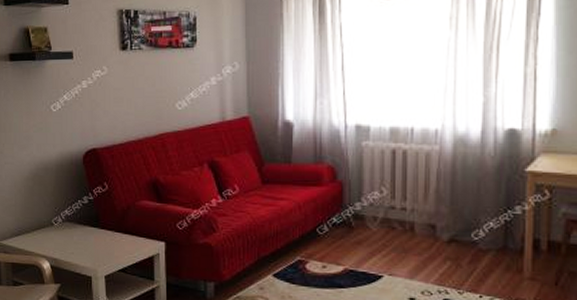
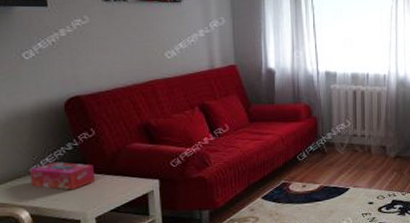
tissue box: none [51,215,107,245] -> present [29,162,96,190]

